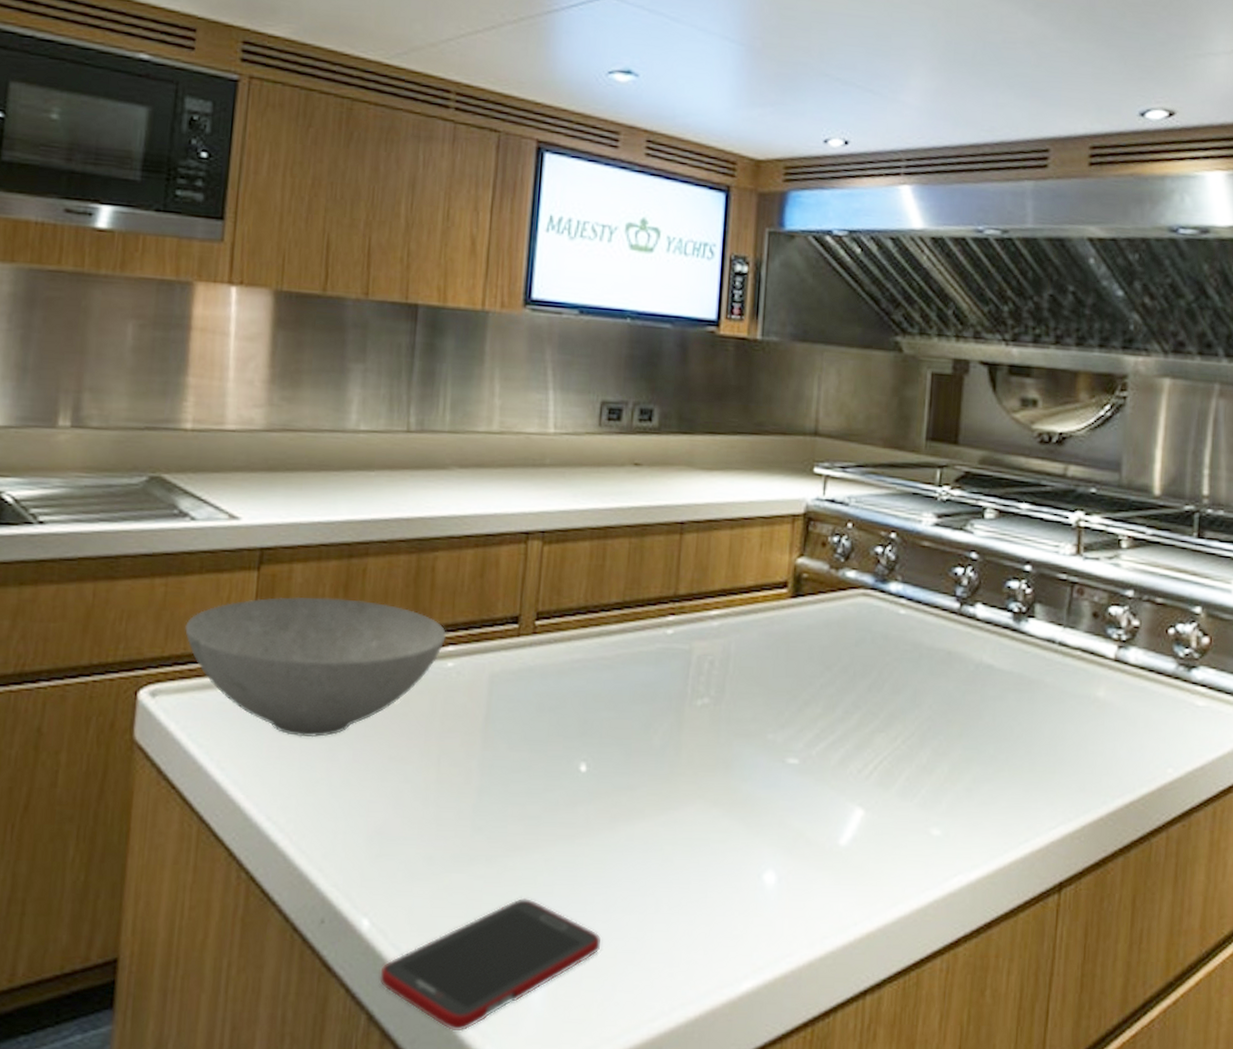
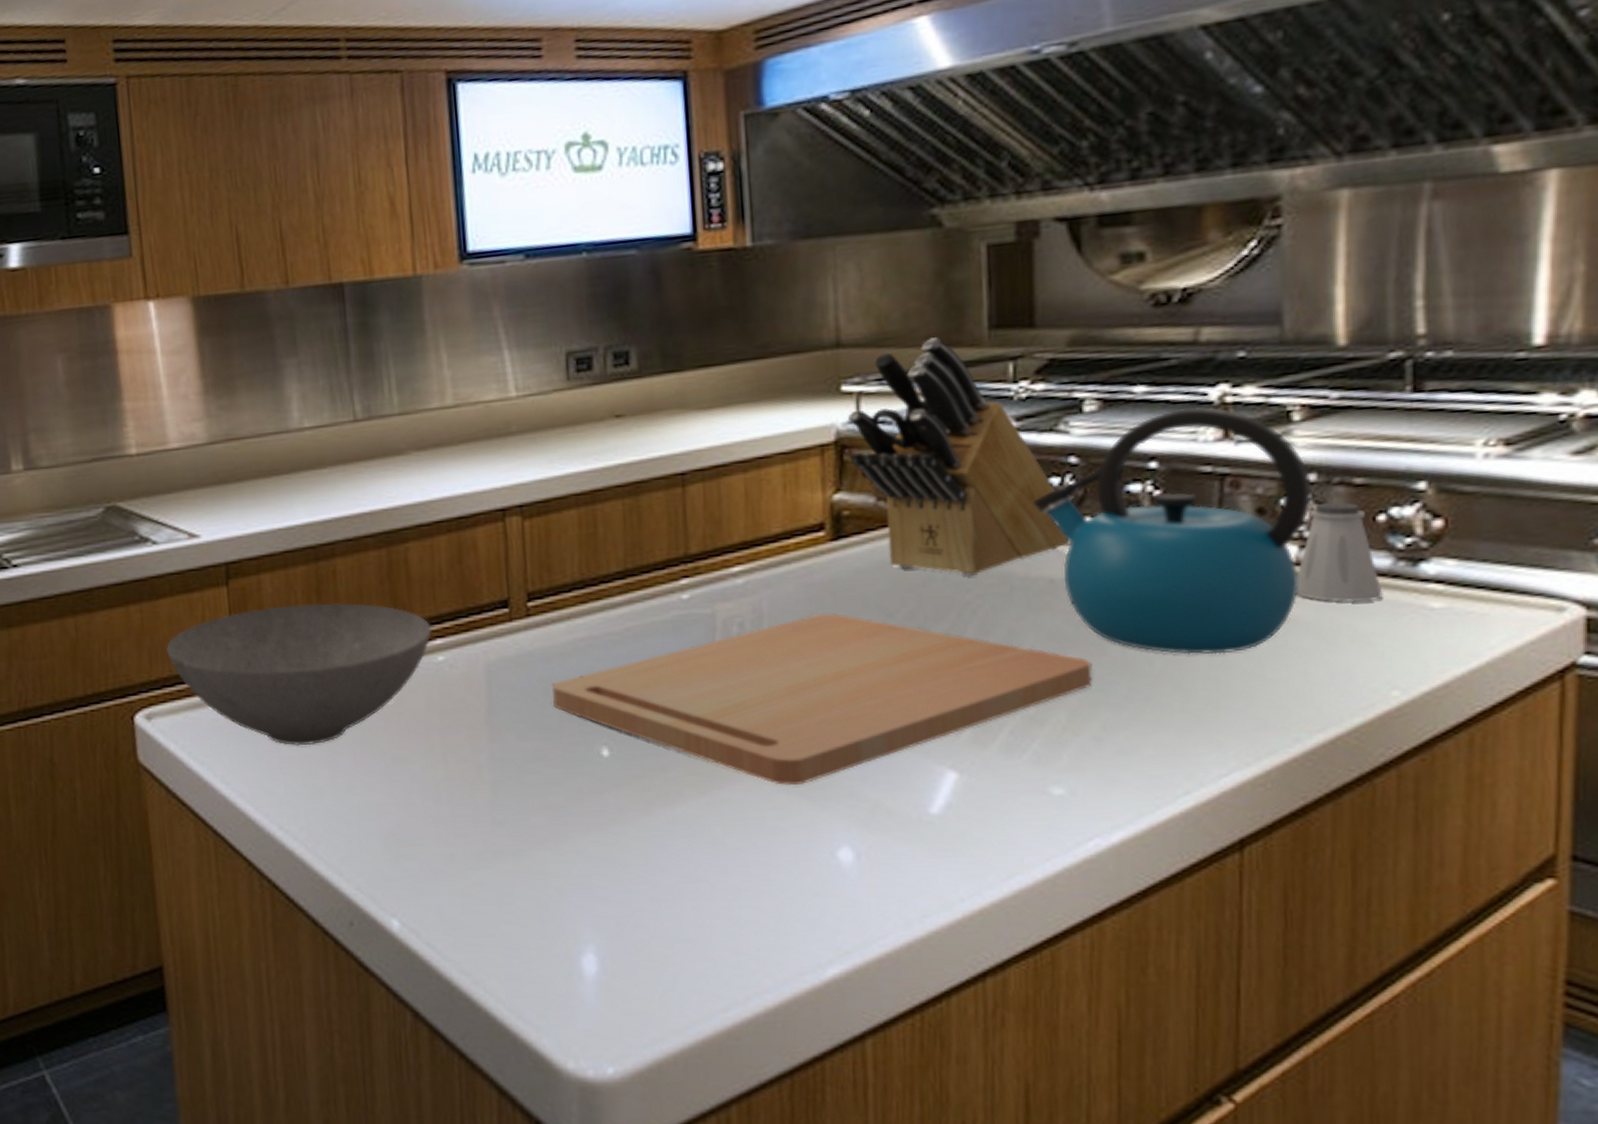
cell phone: present [380,897,601,1032] -> none [418,890,654,1026]
cutting board: none [545,659,971,812] -> present [552,613,1093,786]
knife block: none [813,440,965,641] -> present [848,337,1070,576]
kettle: none [943,526,1130,727] -> present [1034,406,1312,655]
saltshaker: none [1113,614,1168,696] -> present [1296,502,1383,603]

